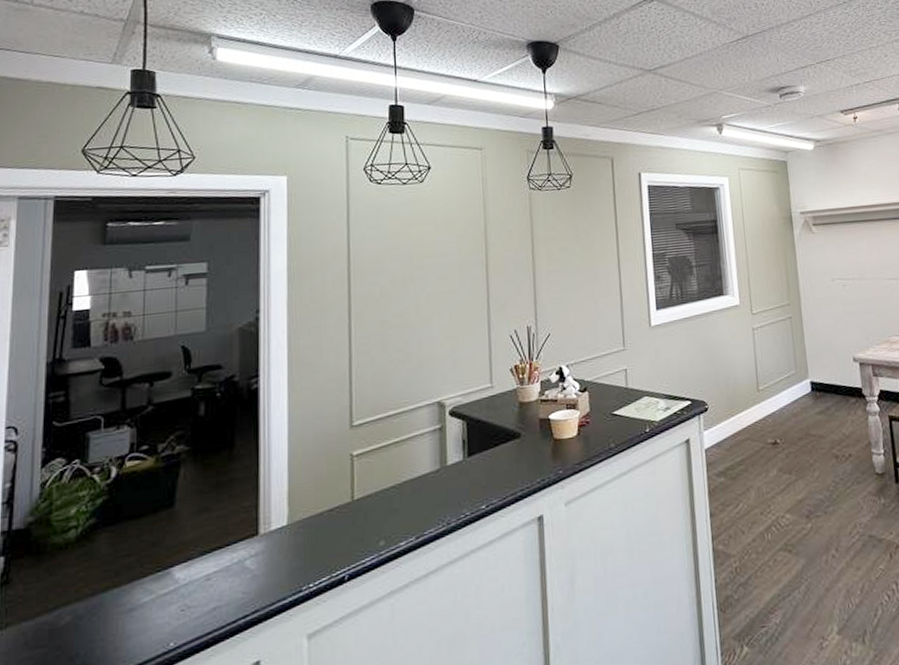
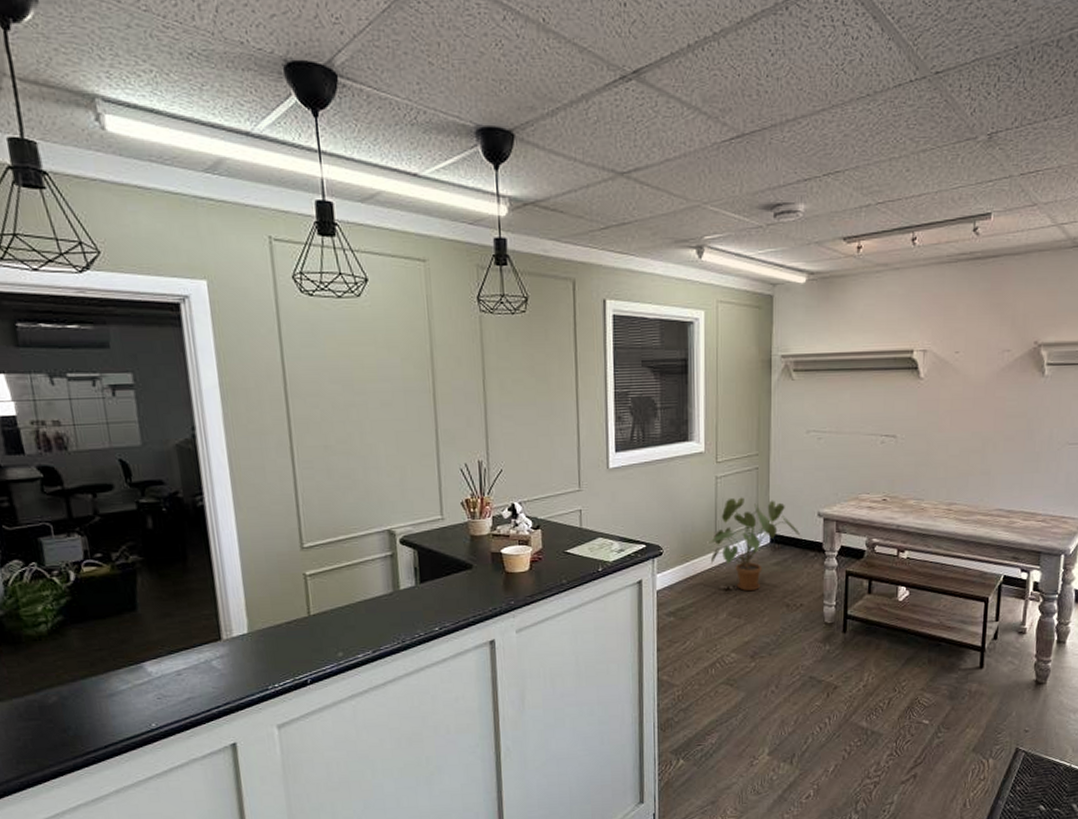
house plant: none [753,346,842,445] -> present [710,497,803,592]

